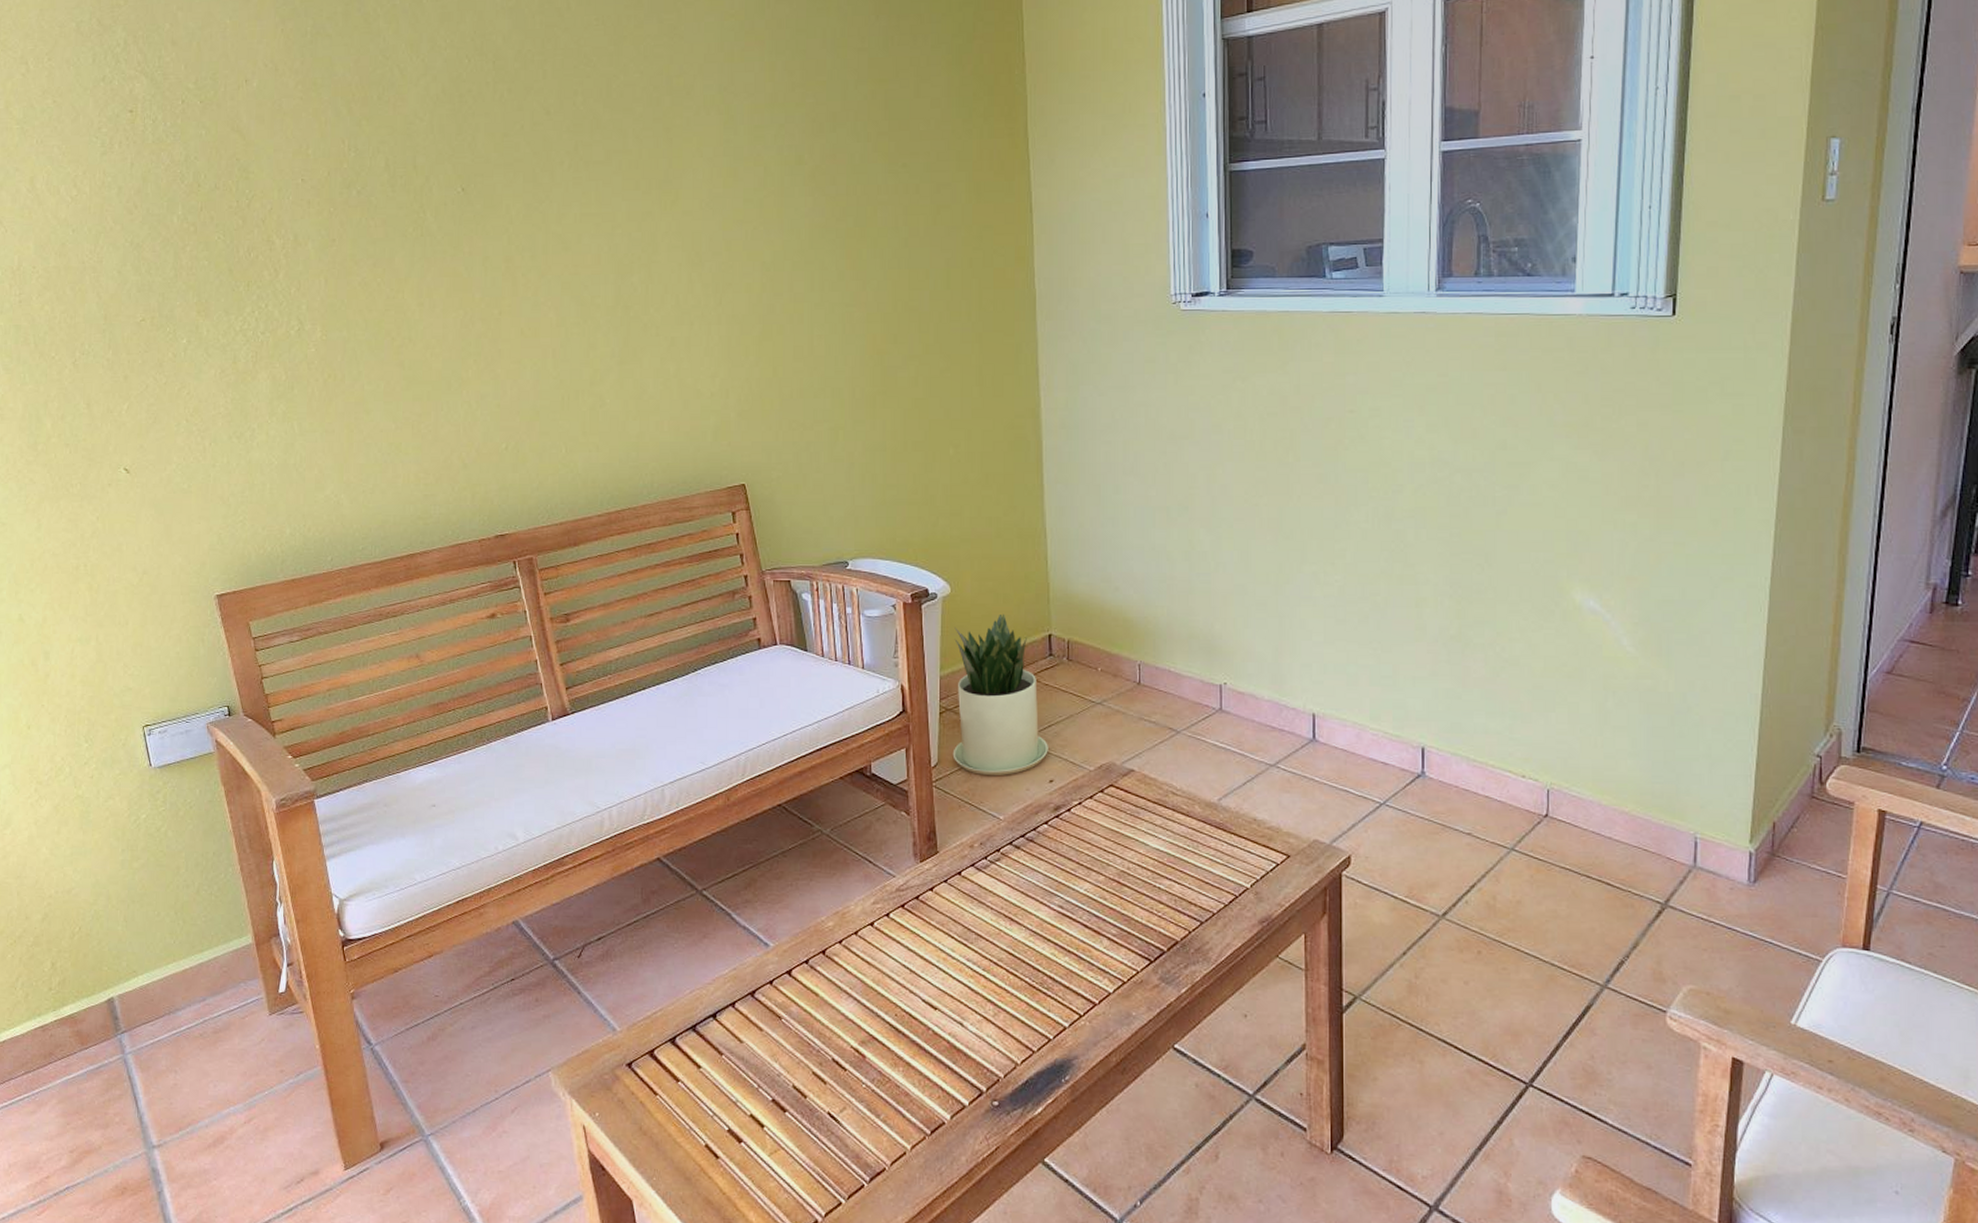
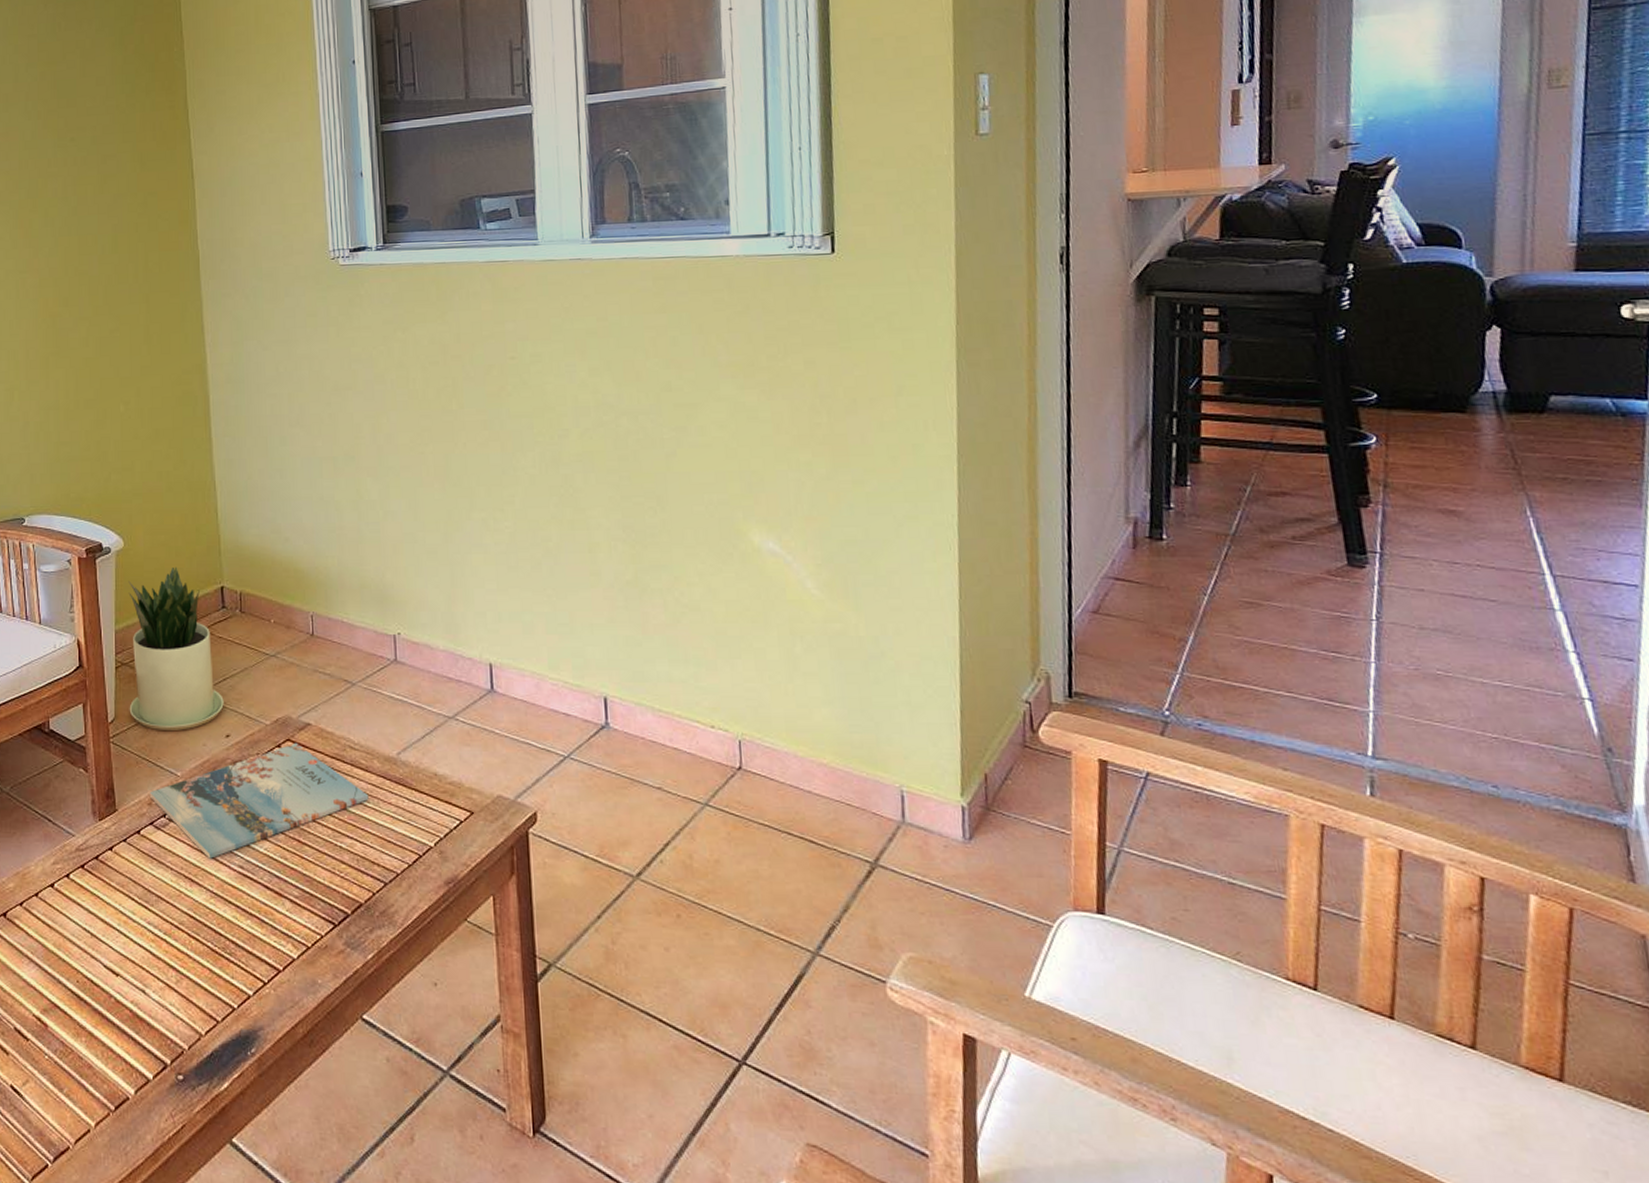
magazine: none [971,788,1189,899] -> present [149,742,369,859]

